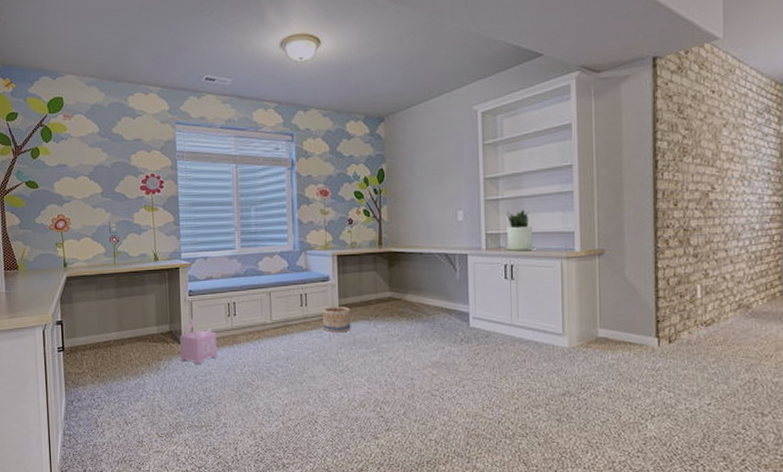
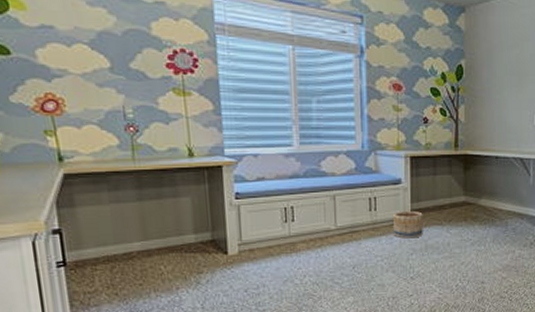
toy box: present [180,318,218,365] -> none [225,224,273,277]

